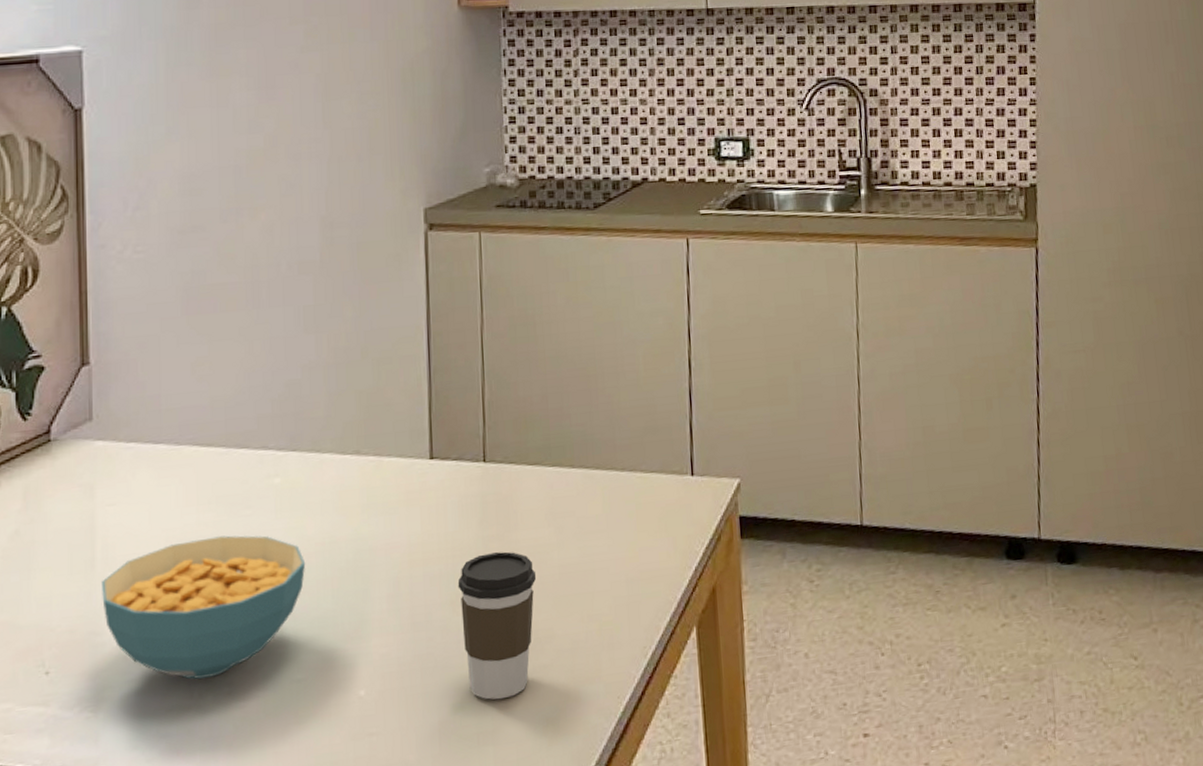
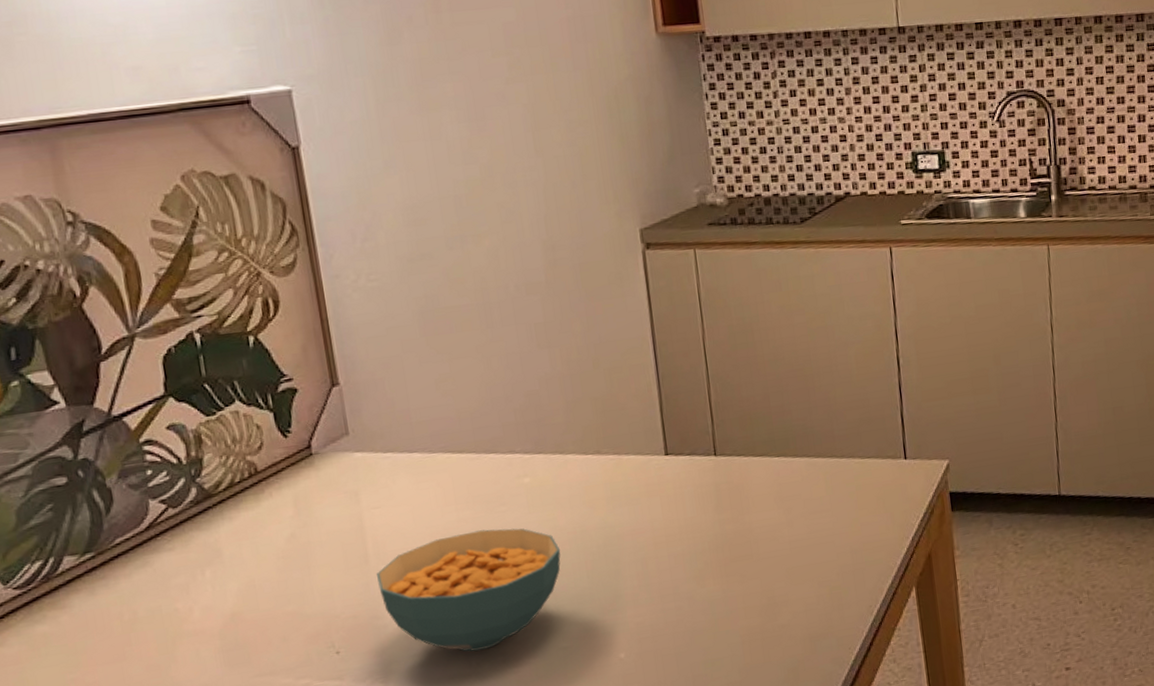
coffee cup: present [457,551,537,700] -> none [699,532,770,656]

